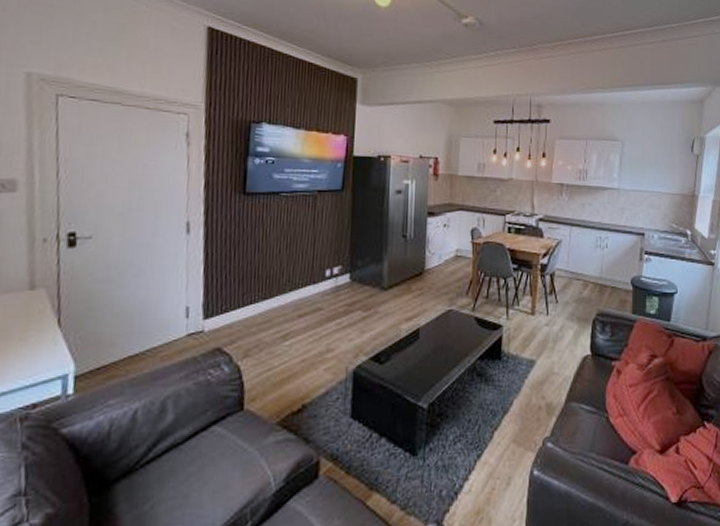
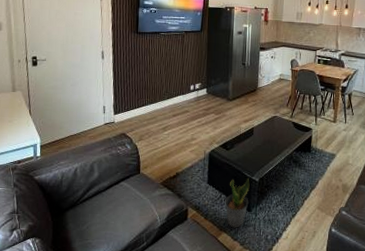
potted plant: none [377,405,415,484] -> present [225,178,250,228]

